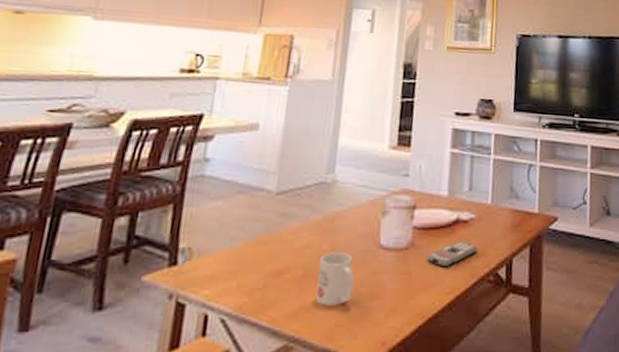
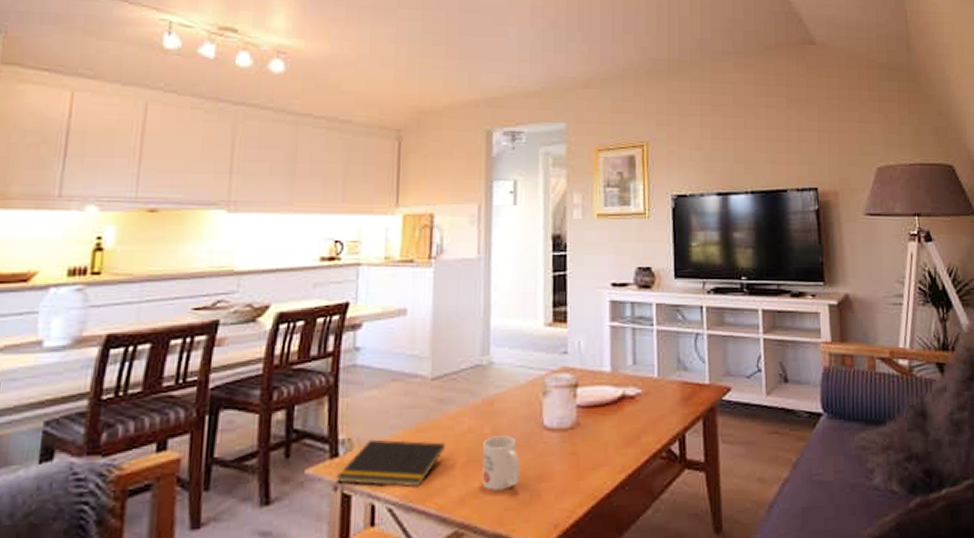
notepad: none [173,249,284,298] -> present [337,439,446,487]
remote control: present [427,241,478,267] -> none [594,418,647,446]

